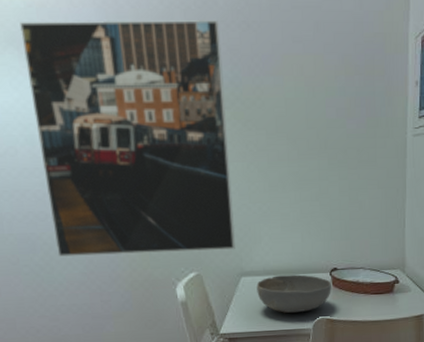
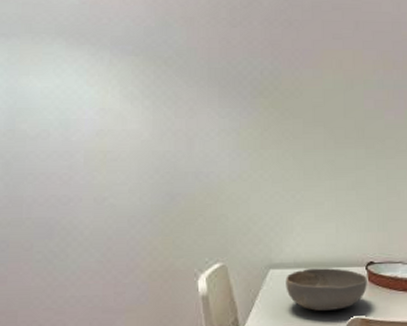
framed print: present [20,19,236,258] -> none [71,16,266,244]

